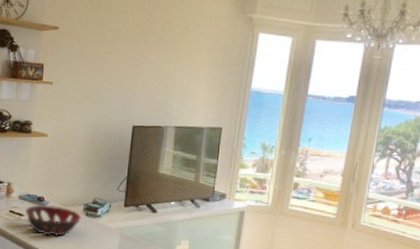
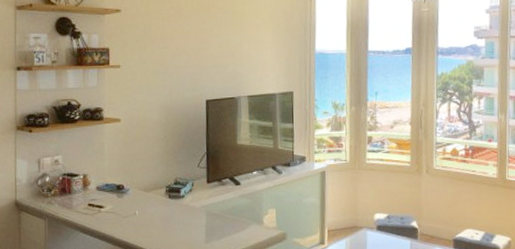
decorative bowl: present [25,204,82,237] -> none [105,192,165,225]

